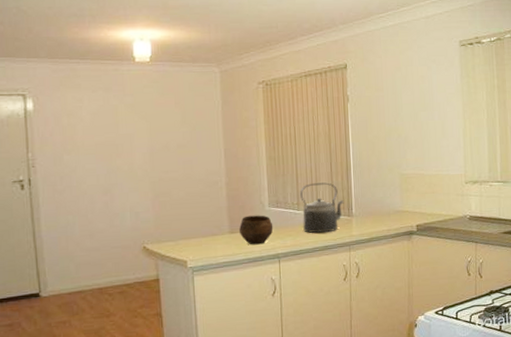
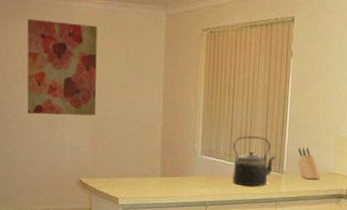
wall art: none [75,86,156,184] -> present [27,18,97,116]
bowl: present [238,215,274,245] -> none [170,161,204,191]
knife block: none [365,188,388,220] -> present [298,147,319,180]

